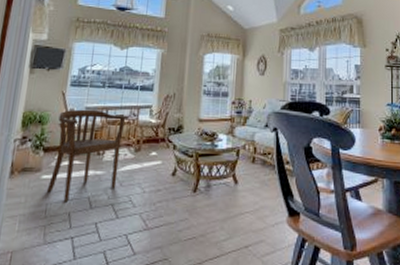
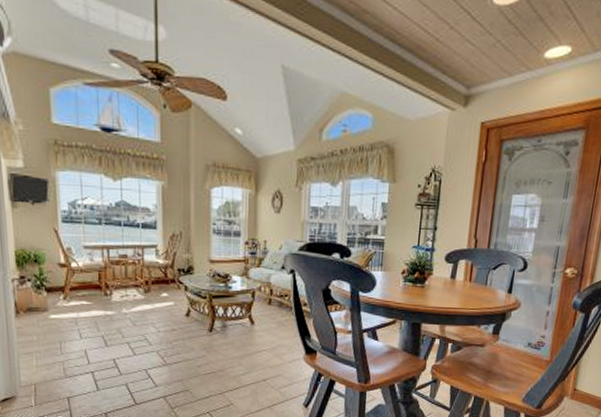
armchair: present [46,109,129,202] -> none [56,248,133,341]

